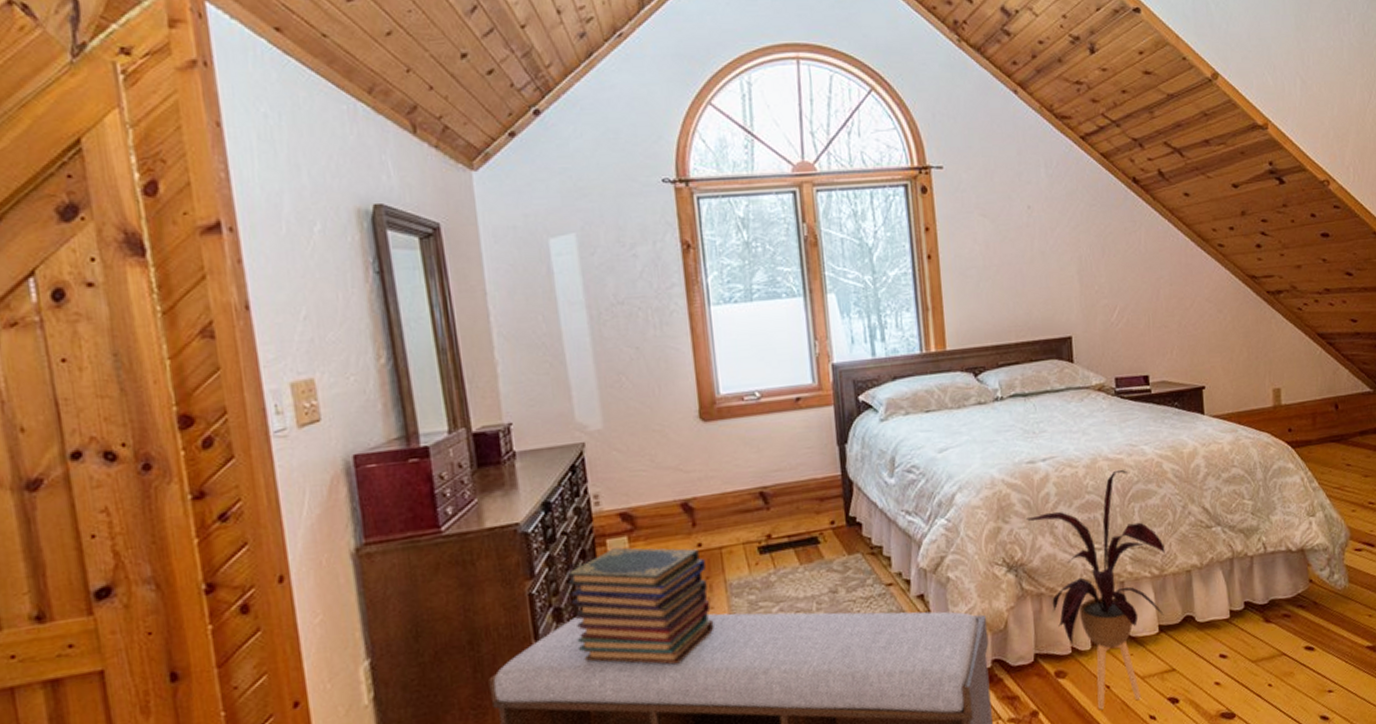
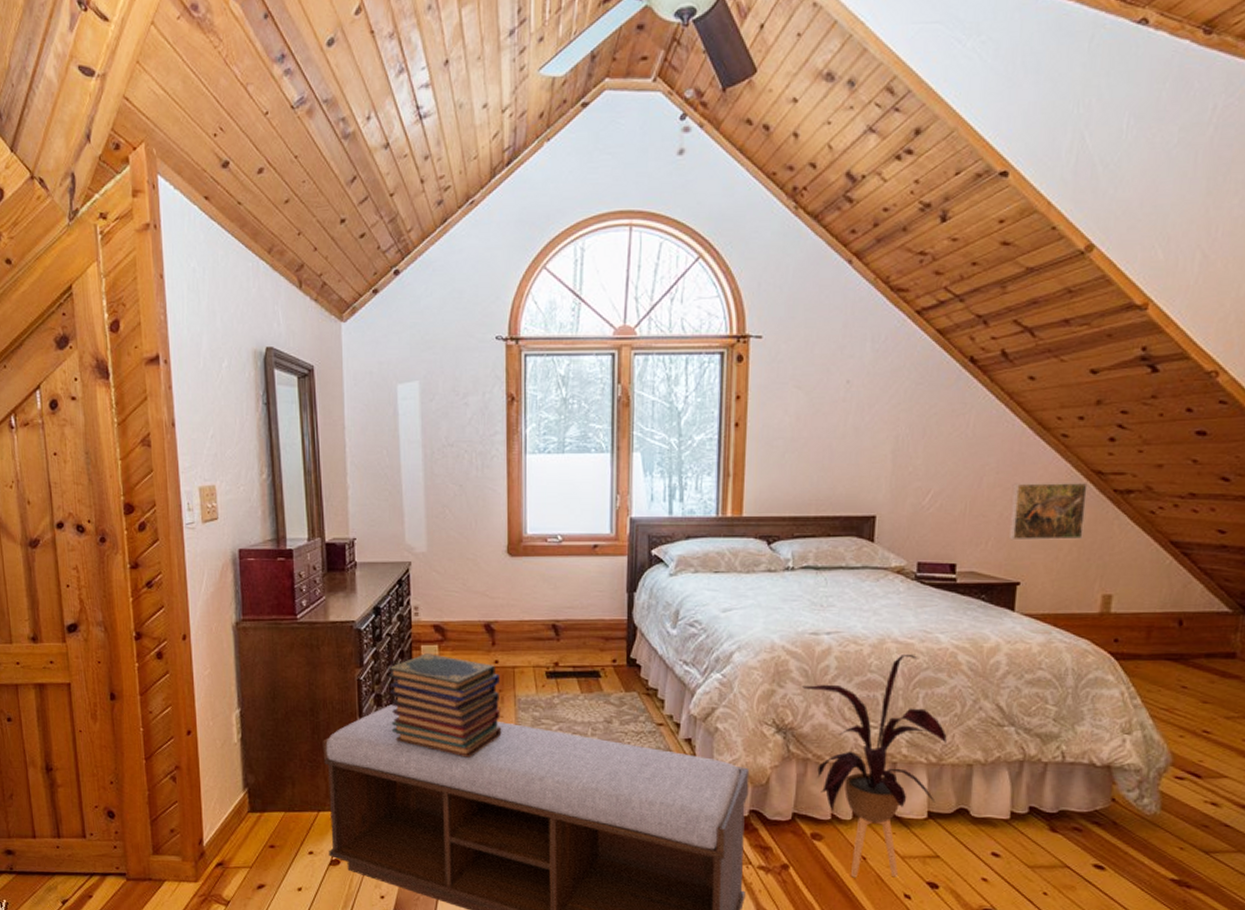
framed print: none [1186,286,1249,347] -> present [1010,482,1088,541]

